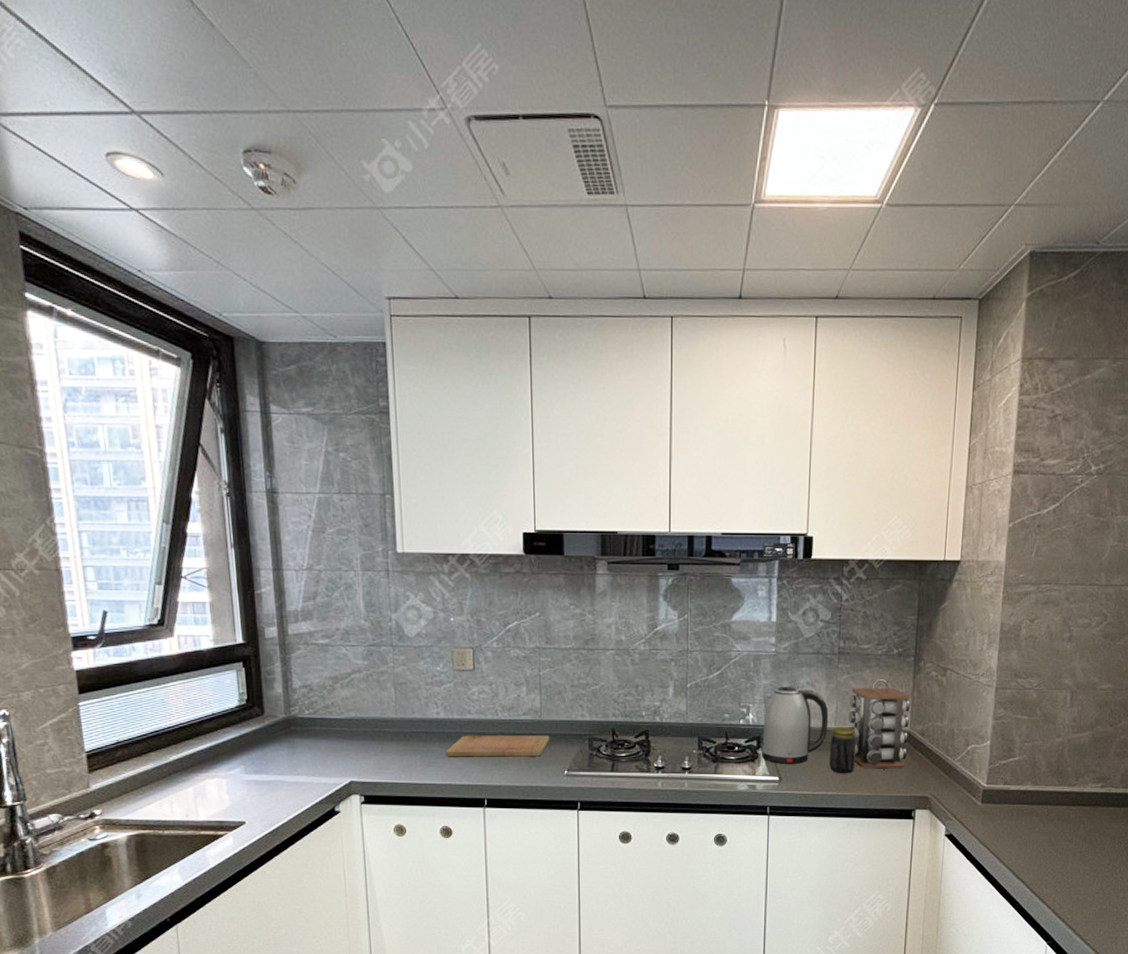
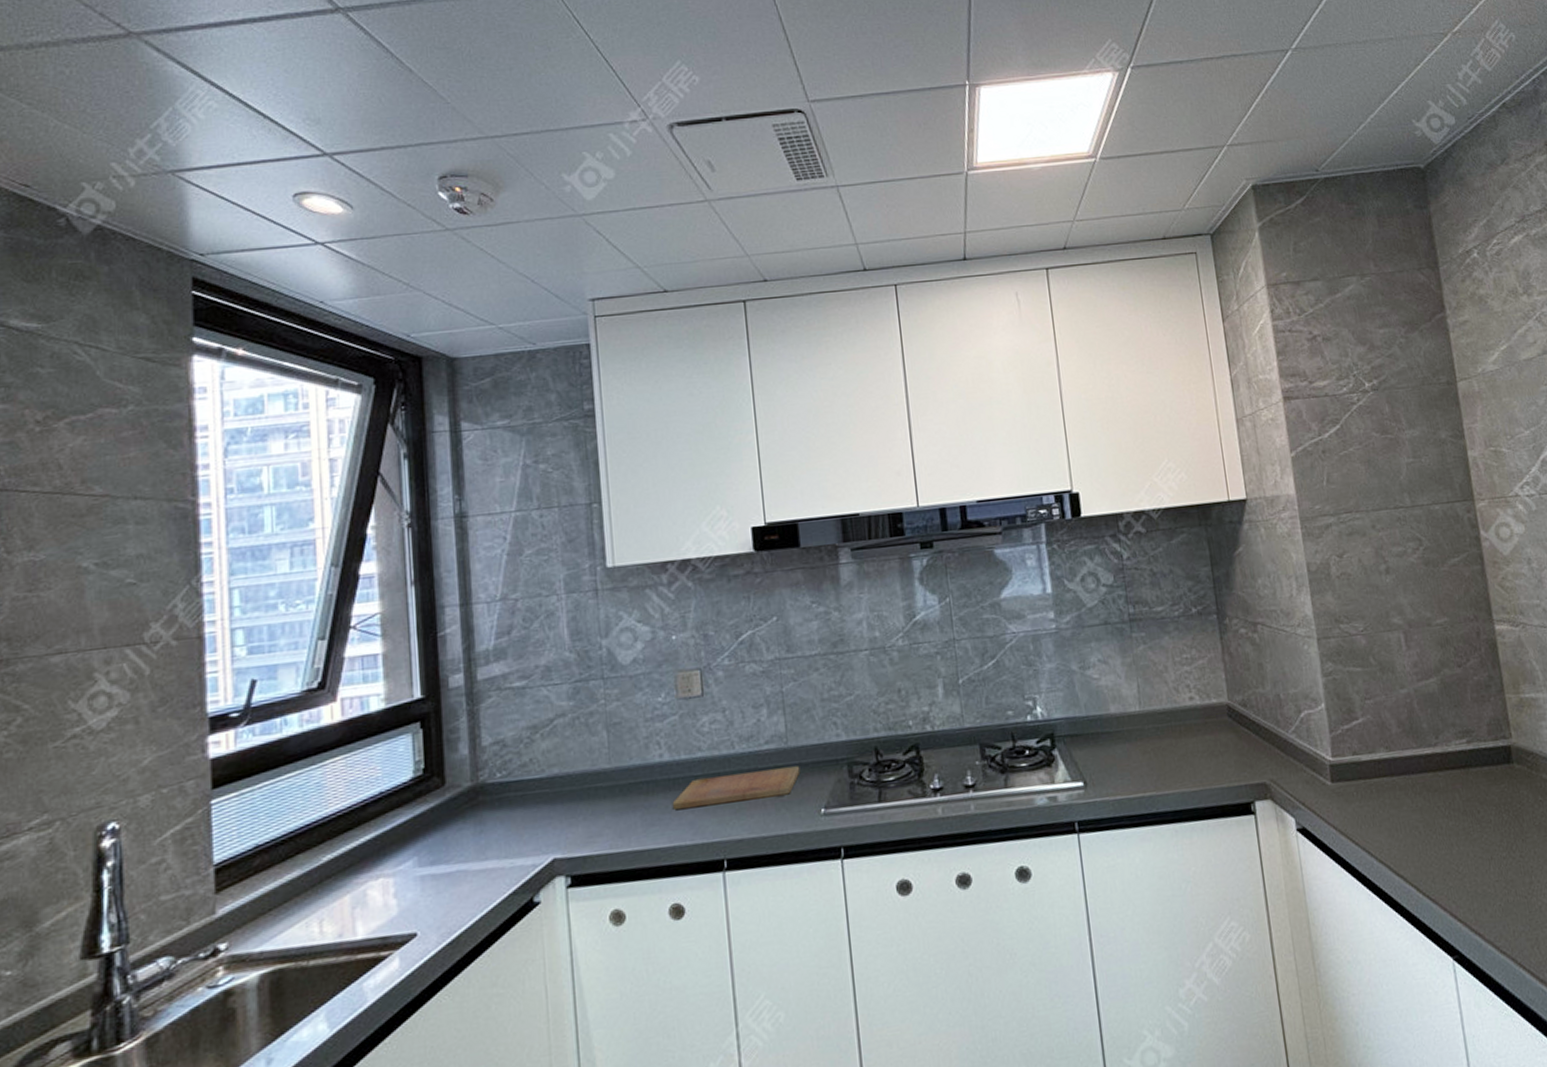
kettle: present [762,686,829,764] -> none [1050,667,1133,765]
jar: present [829,727,856,773] -> none [1137,708,1172,767]
spice rack: present [848,679,910,769] -> none [1151,645,1232,757]

